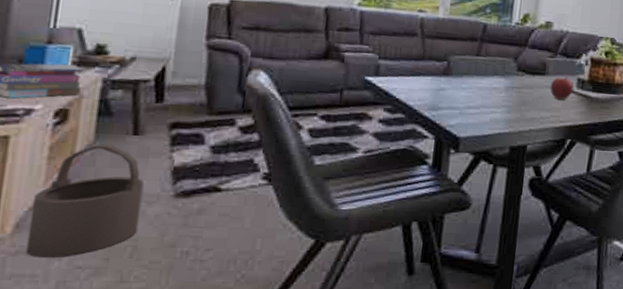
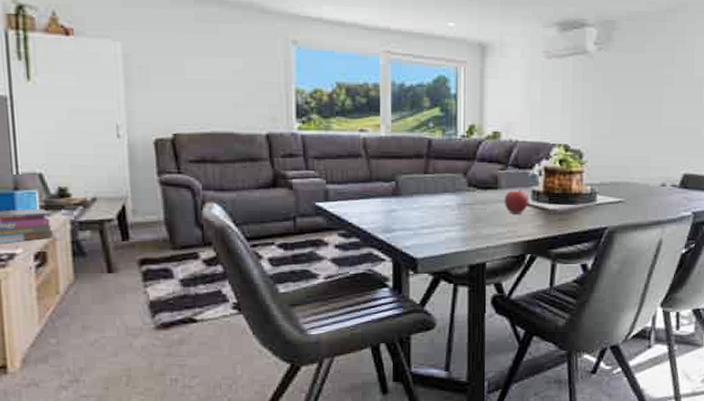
wooden bucket: present [25,144,144,258] -> none [32,282,129,388]

